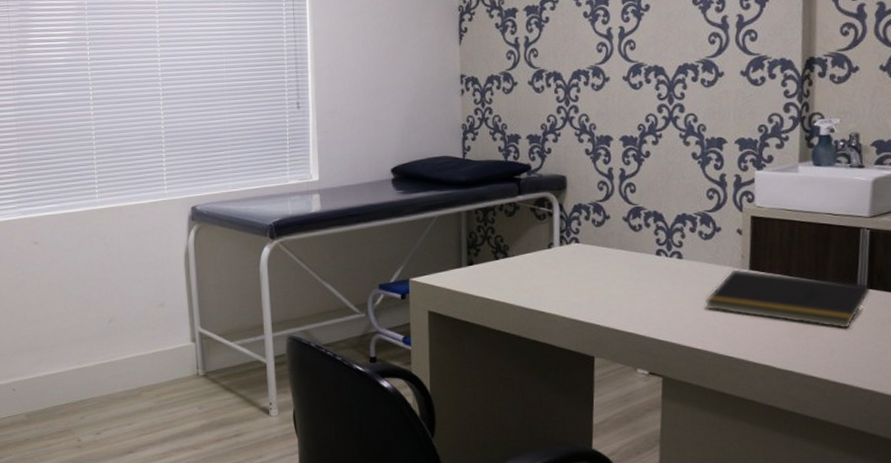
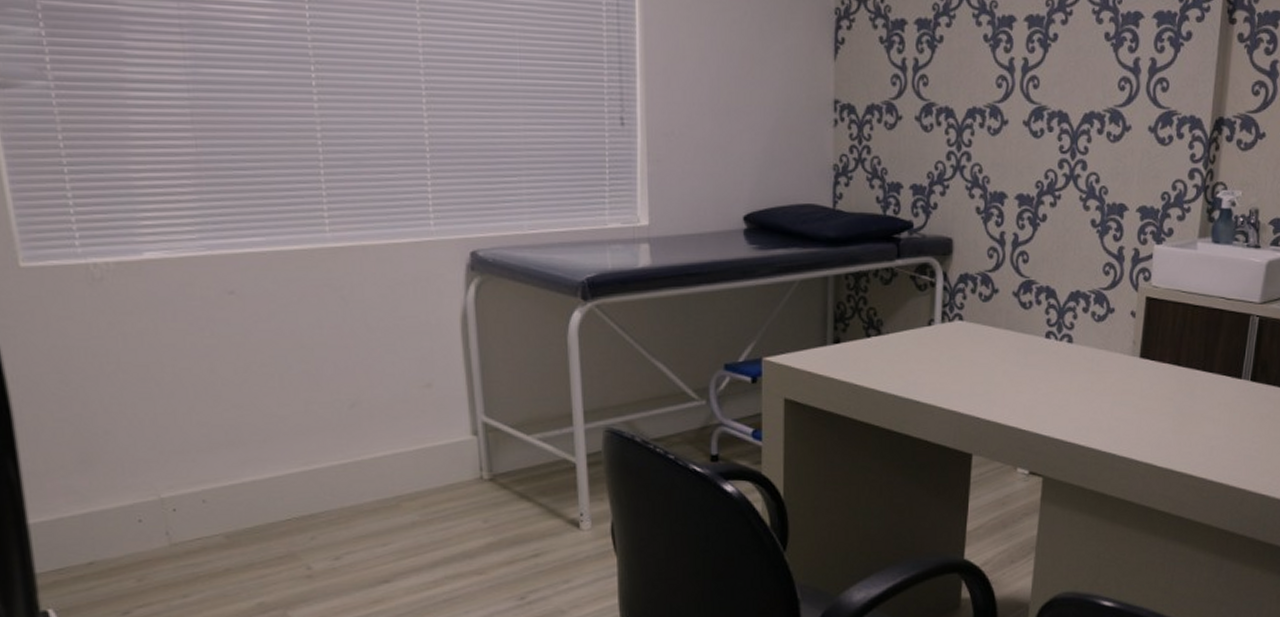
notepad: present [704,269,871,329] -> none [1092,357,1254,424]

